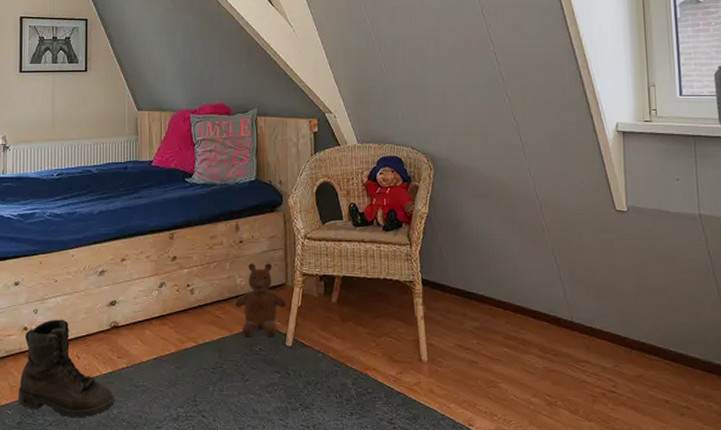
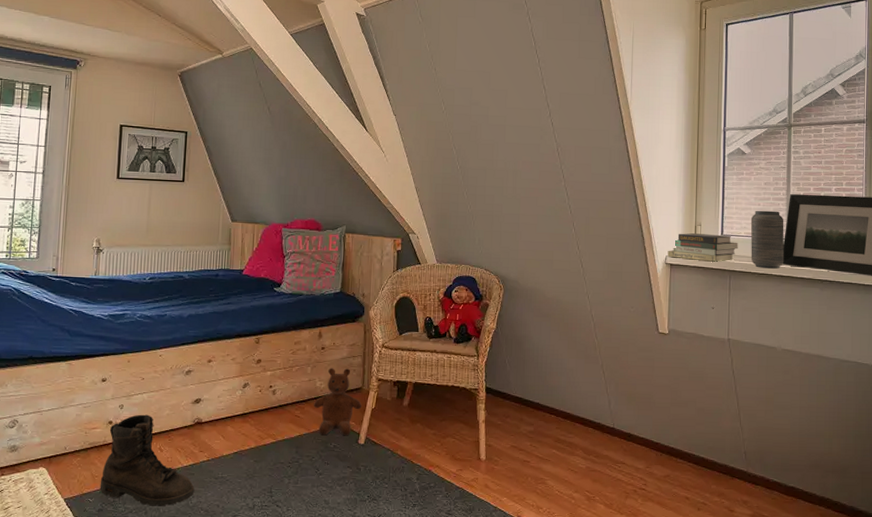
books: none [618,95,701,127] -> present [667,233,738,262]

